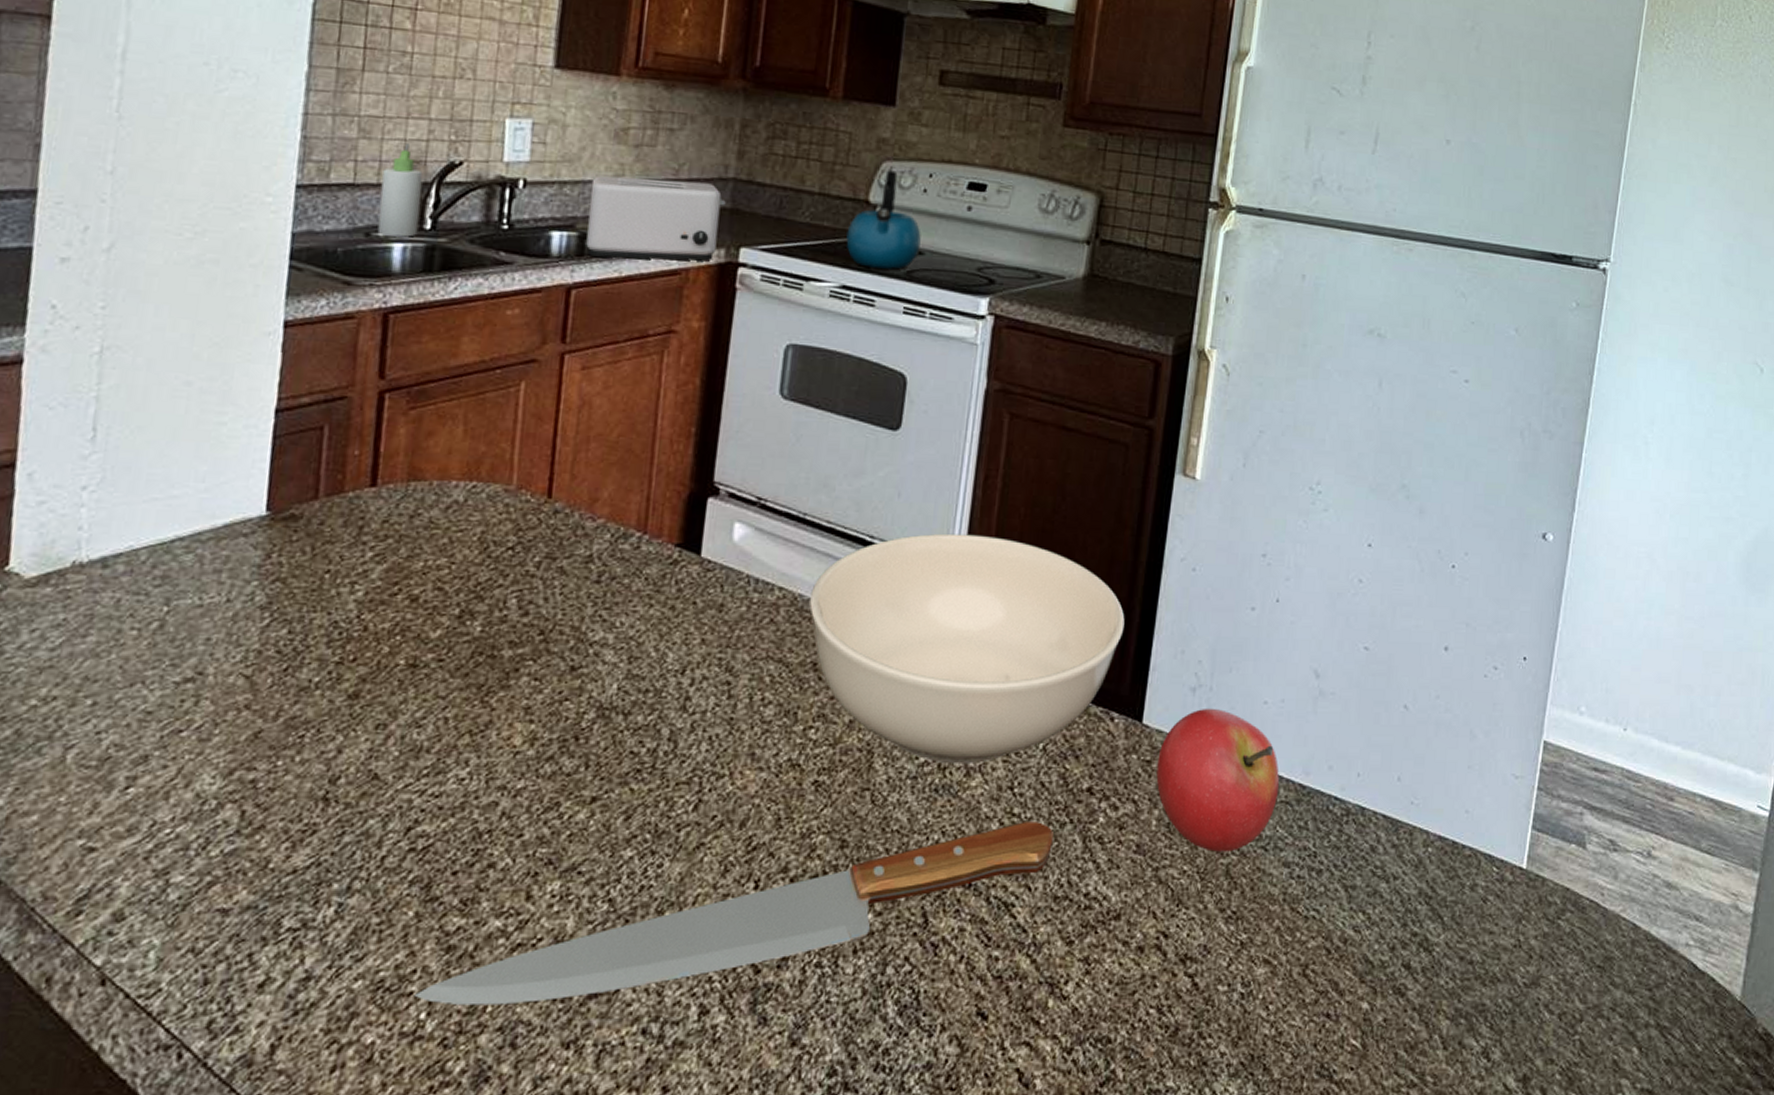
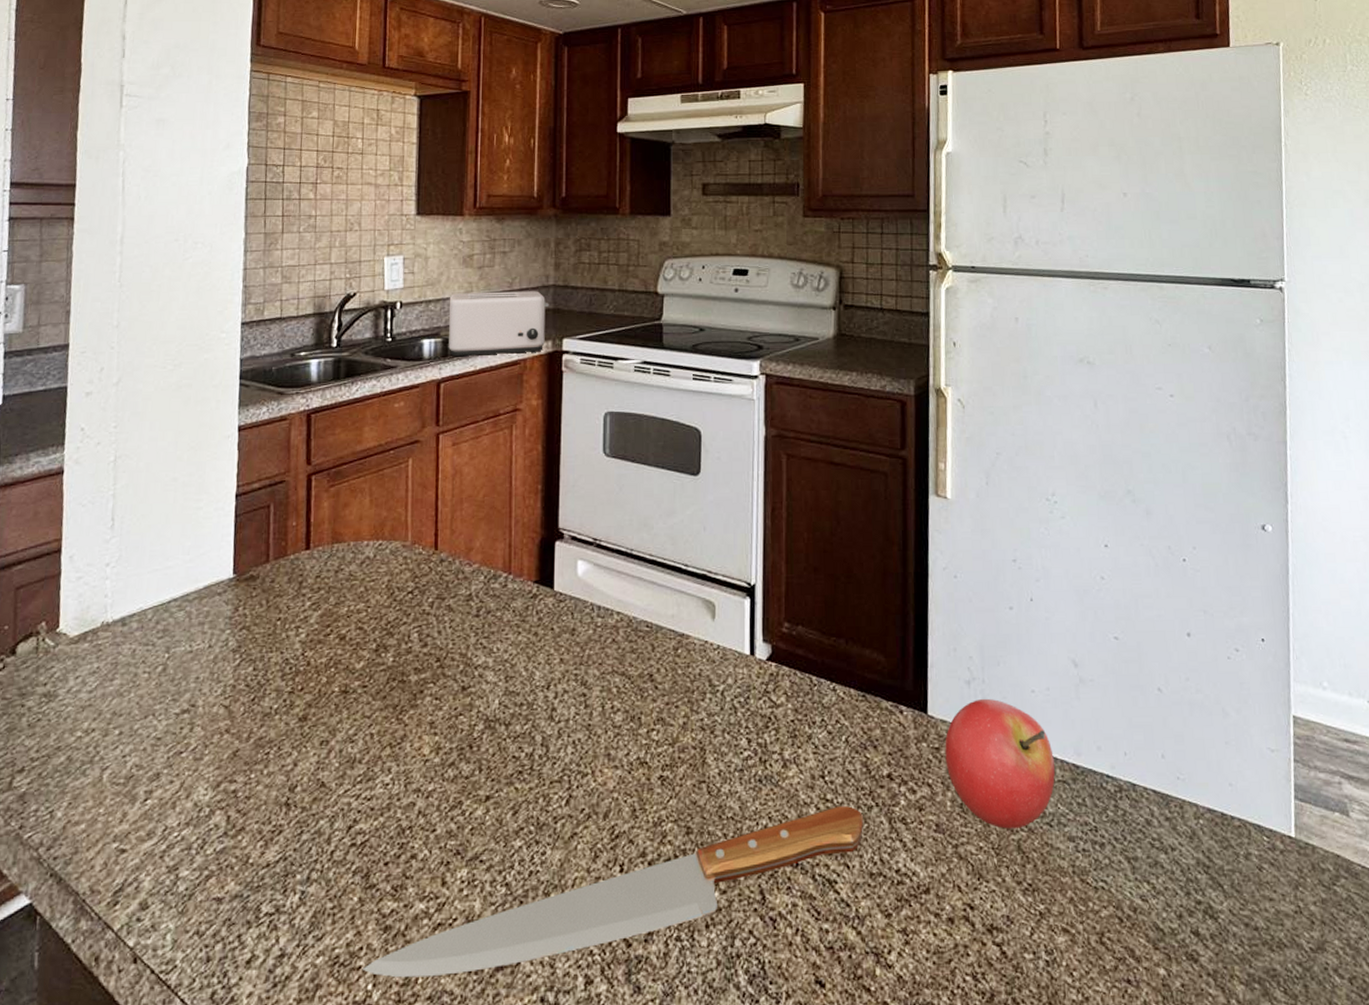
bottle: present [377,143,423,238] -> none [299,283,329,356]
bowl: present [809,533,1125,764] -> none [642,558,902,757]
kettle: present [846,170,921,270] -> none [643,266,701,345]

